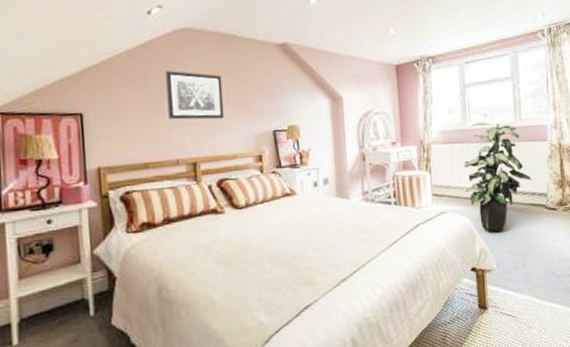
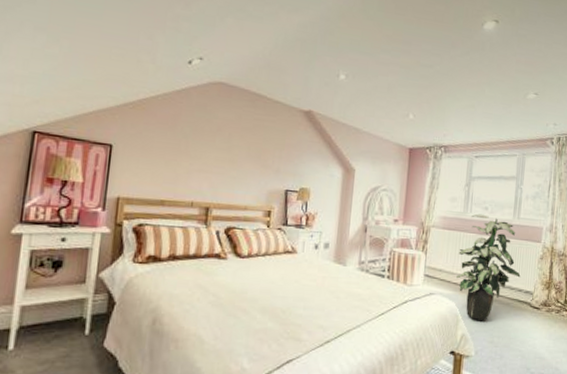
wall art: present [165,71,225,120] -> none [191,118,246,171]

